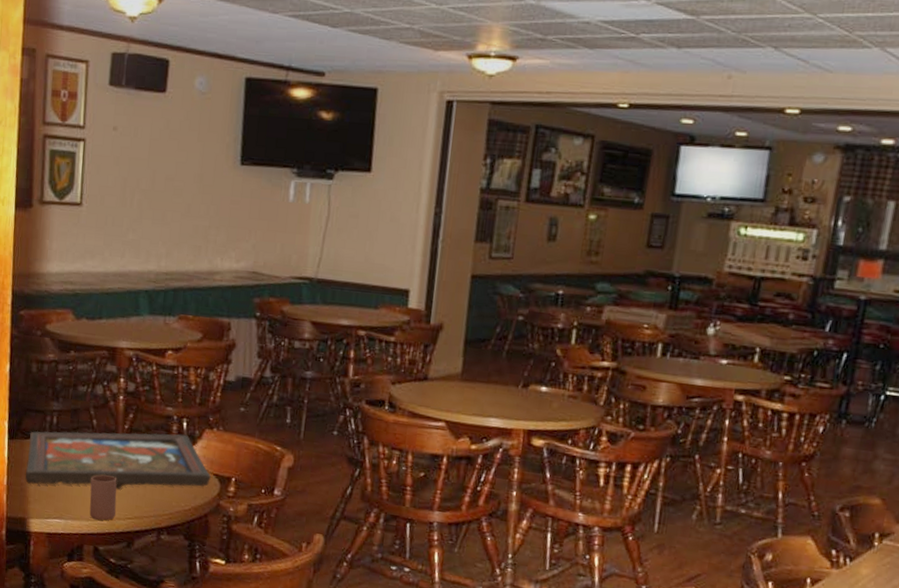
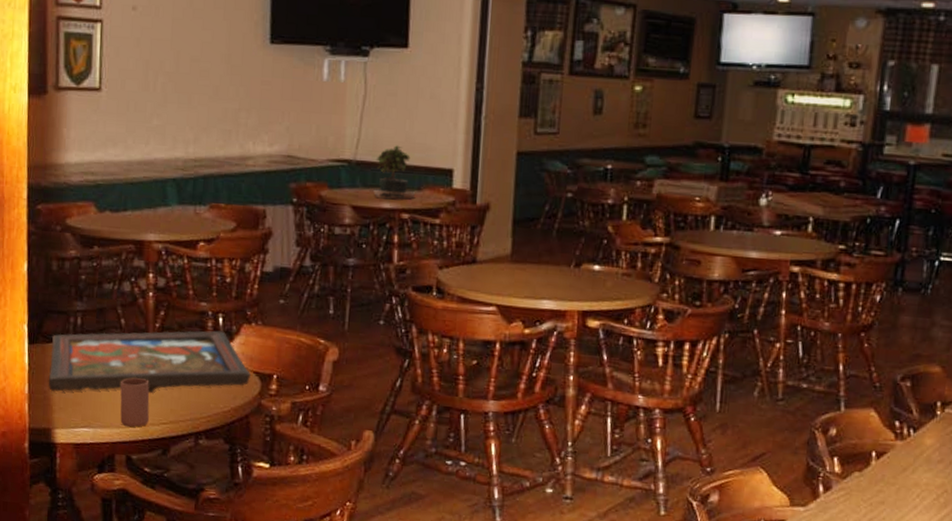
potted plant: none [332,265,372,318] -> present [373,145,415,201]

